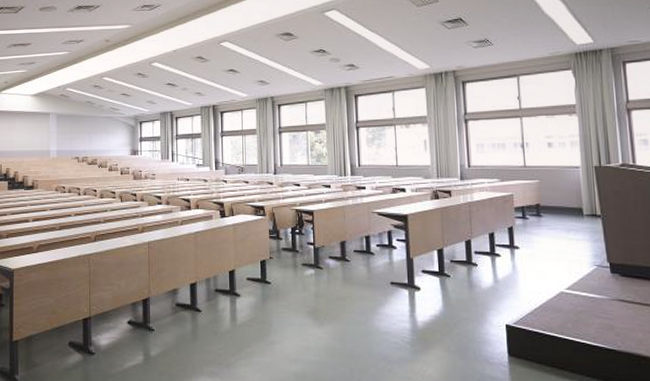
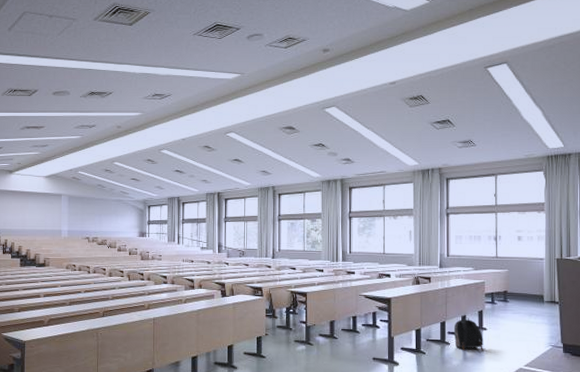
backpack: none [480,235,517,273] -> present [453,317,483,351]

